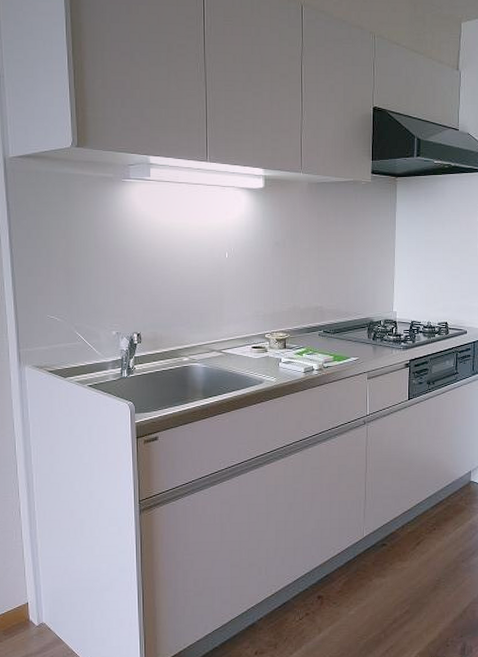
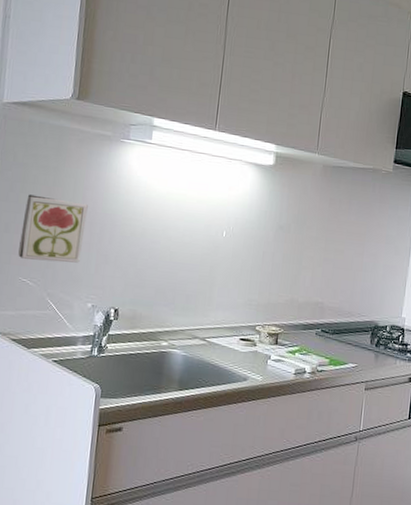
decorative tile: none [43,239,101,298] -> present [18,194,88,263]

